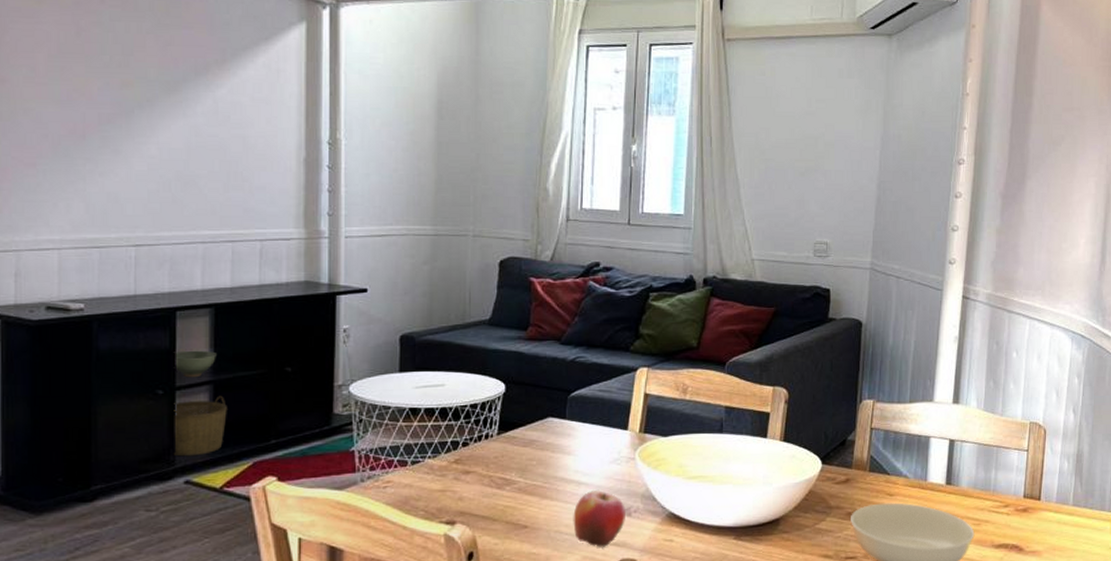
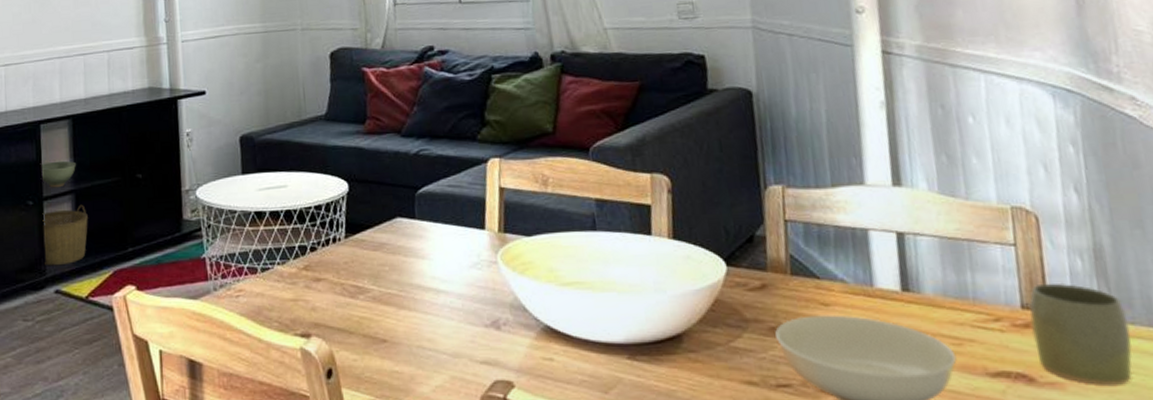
apple: present [573,490,625,547] -> none [434,300,495,366]
mug: none [1027,479,1089,552] -> present [1028,282,1133,385]

